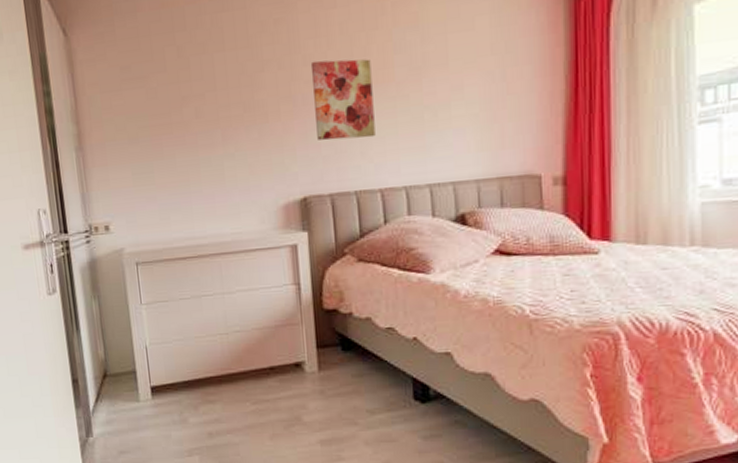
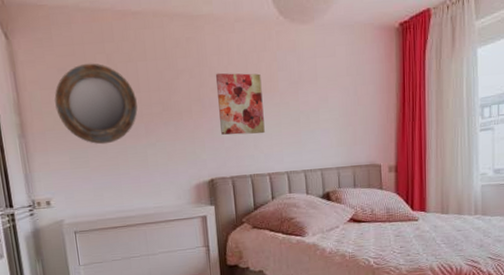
home mirror: none [116,57,213,157] -> present [54,63,138,145]

